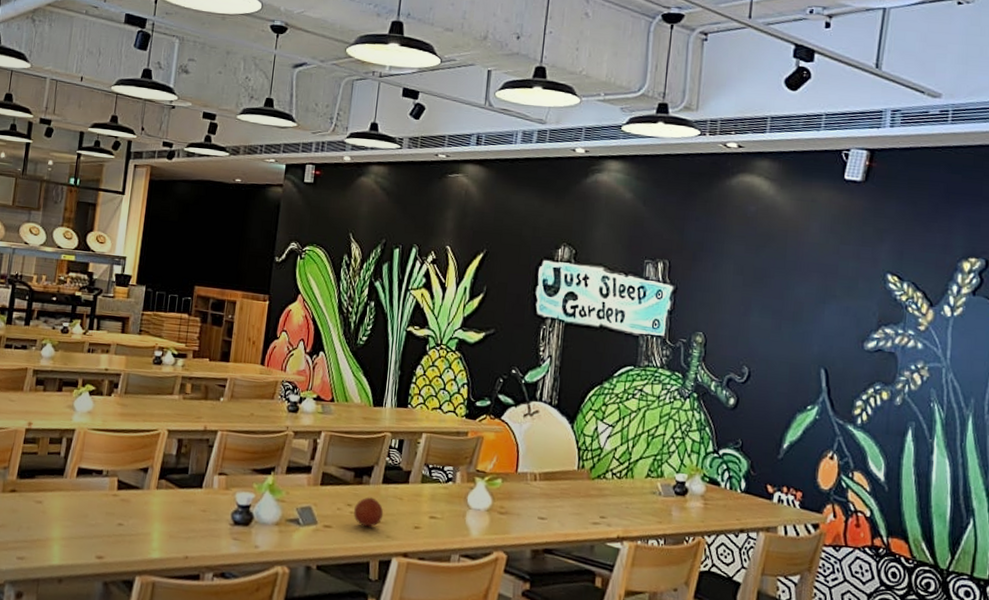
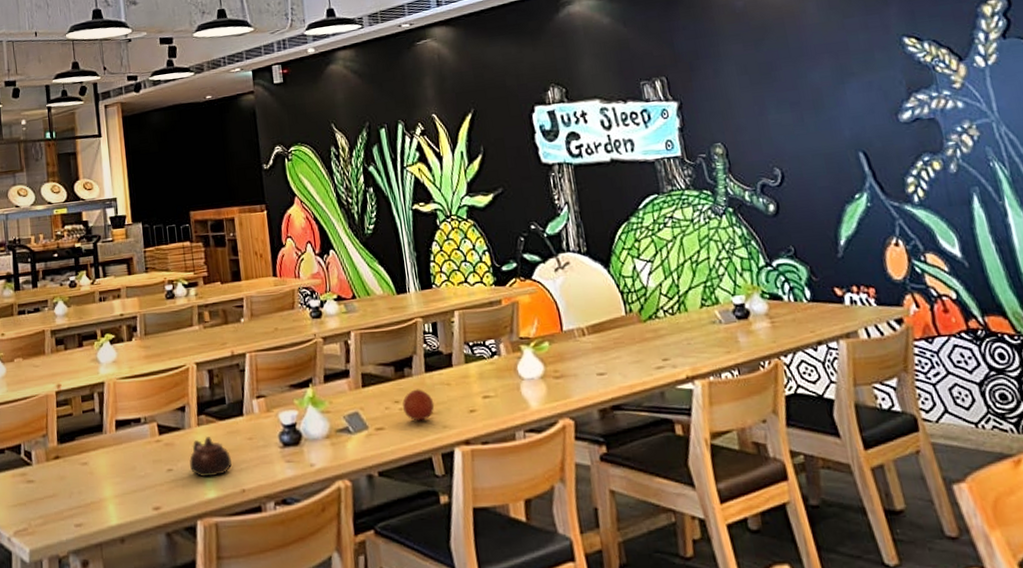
teapot: none [140,501,182,539] -> present [189,437,232,478]

